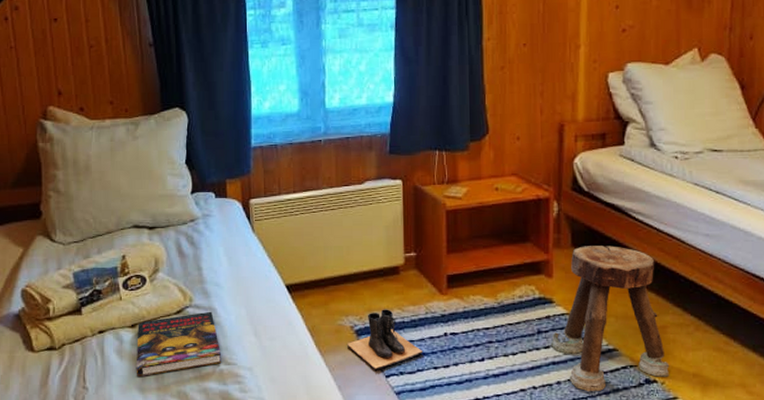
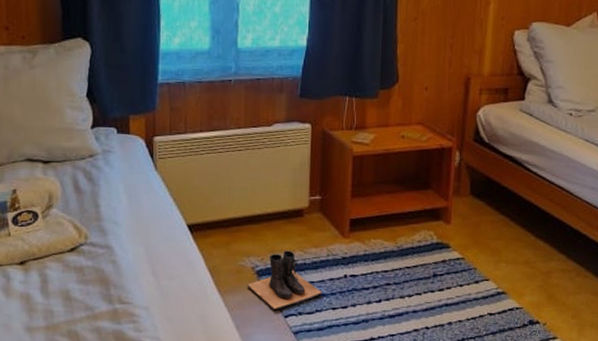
book: present [136,311,222,376] -> none [23,249,117,315]
stool: present [550,245,670,392] -> none [444,194,552,332]

